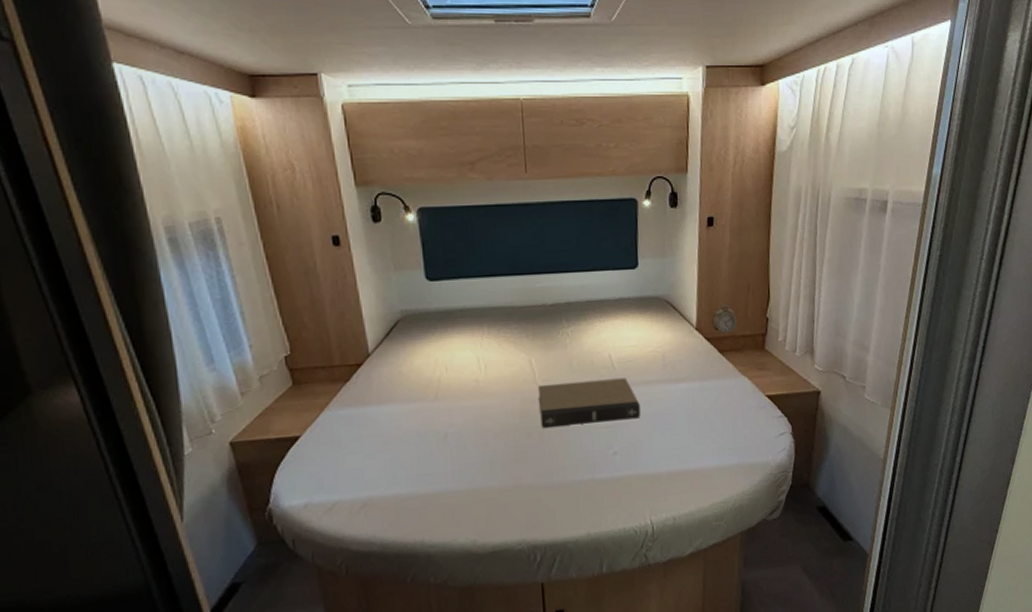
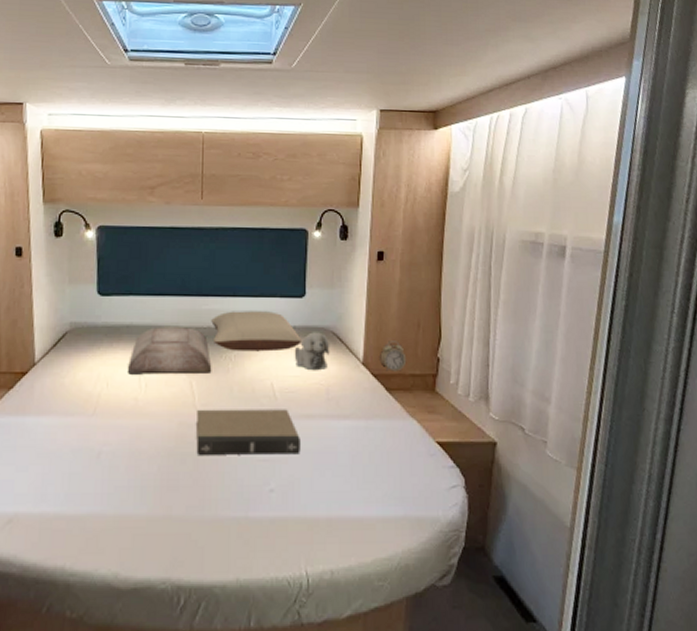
cushion: none [465,306,550,357] -> present [128,327,212,375]
pillow: none [545,284,636,327] -> present [211,311,301,352]
plush toy: none [629,301,665,339] -> present [294,332,330,369]

